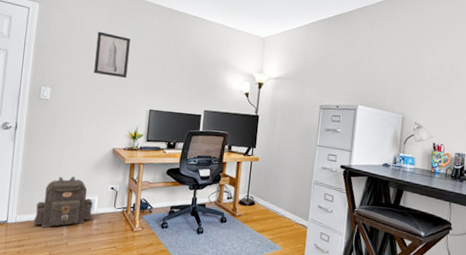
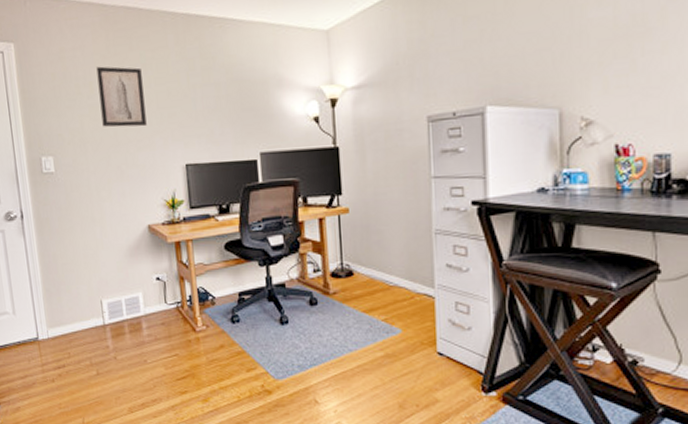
backpack: present [33,176,93,228] -> none [68,270,141,341]

